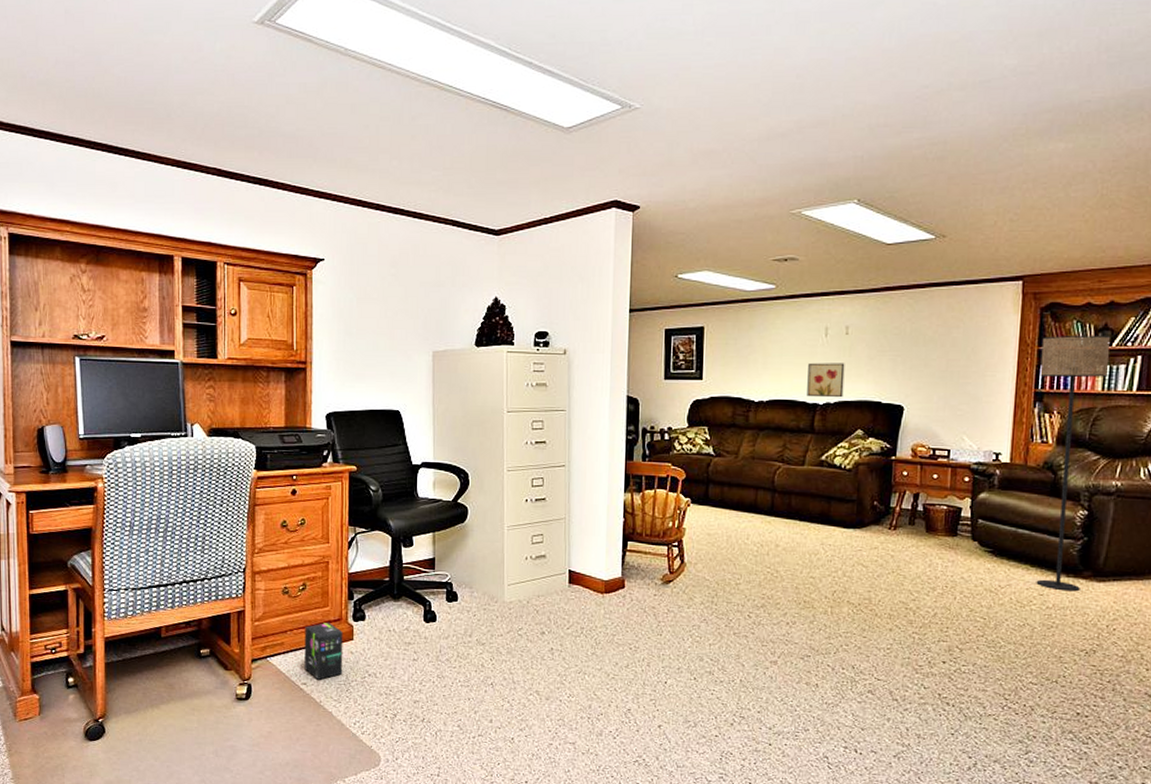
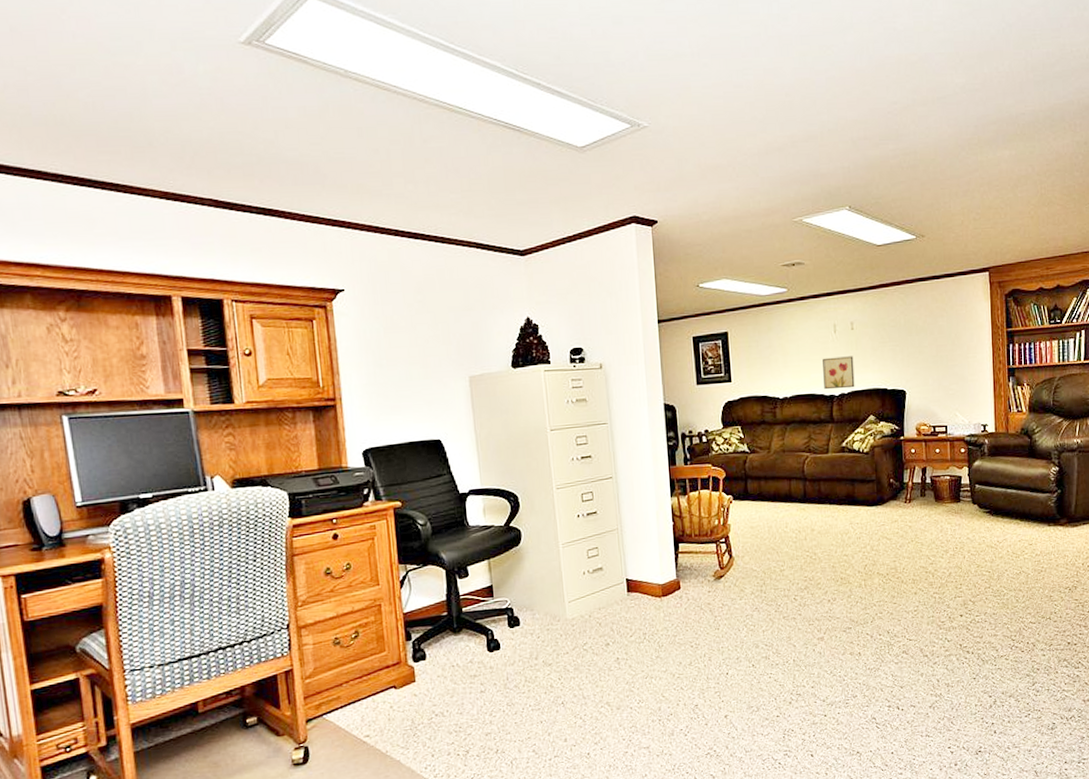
box: present [304,622,343,680] -> none [361,667,408,729]
floor lamp: present [1036,335,1110,592] -> none [1009,314,1061,539]

